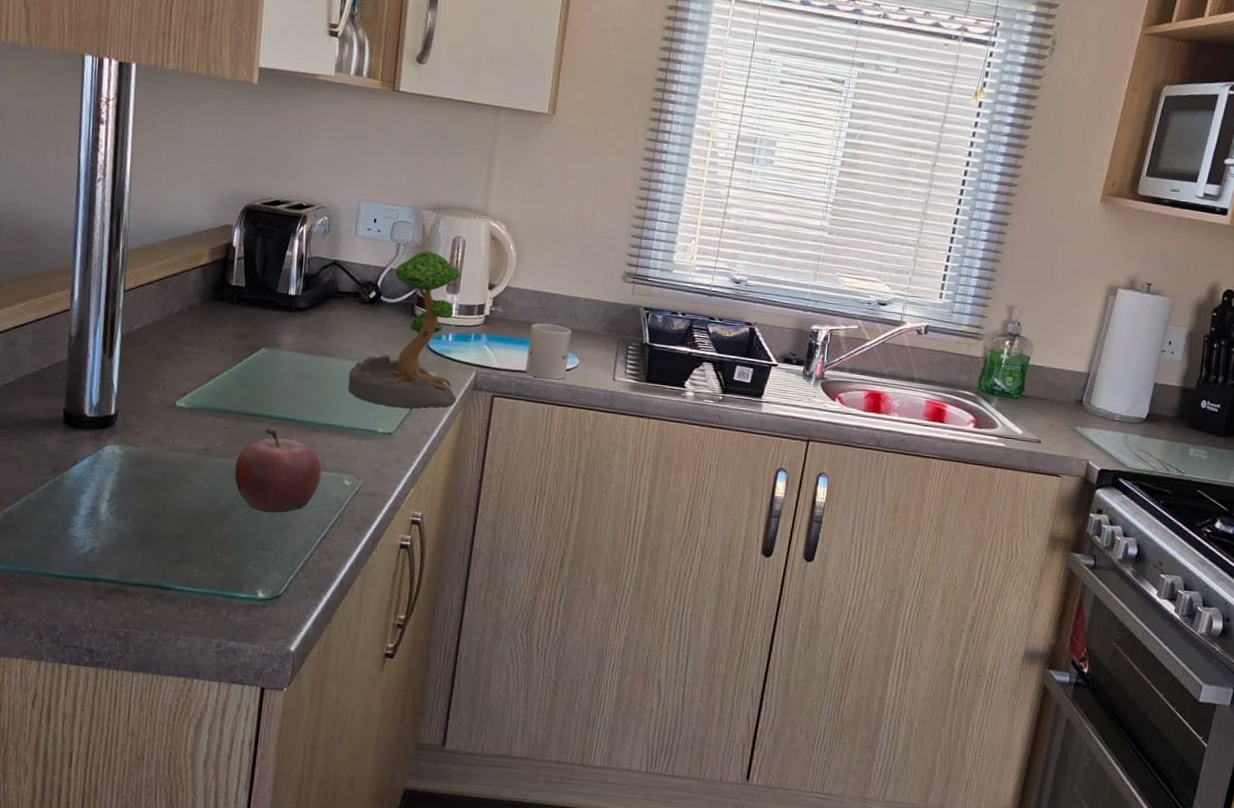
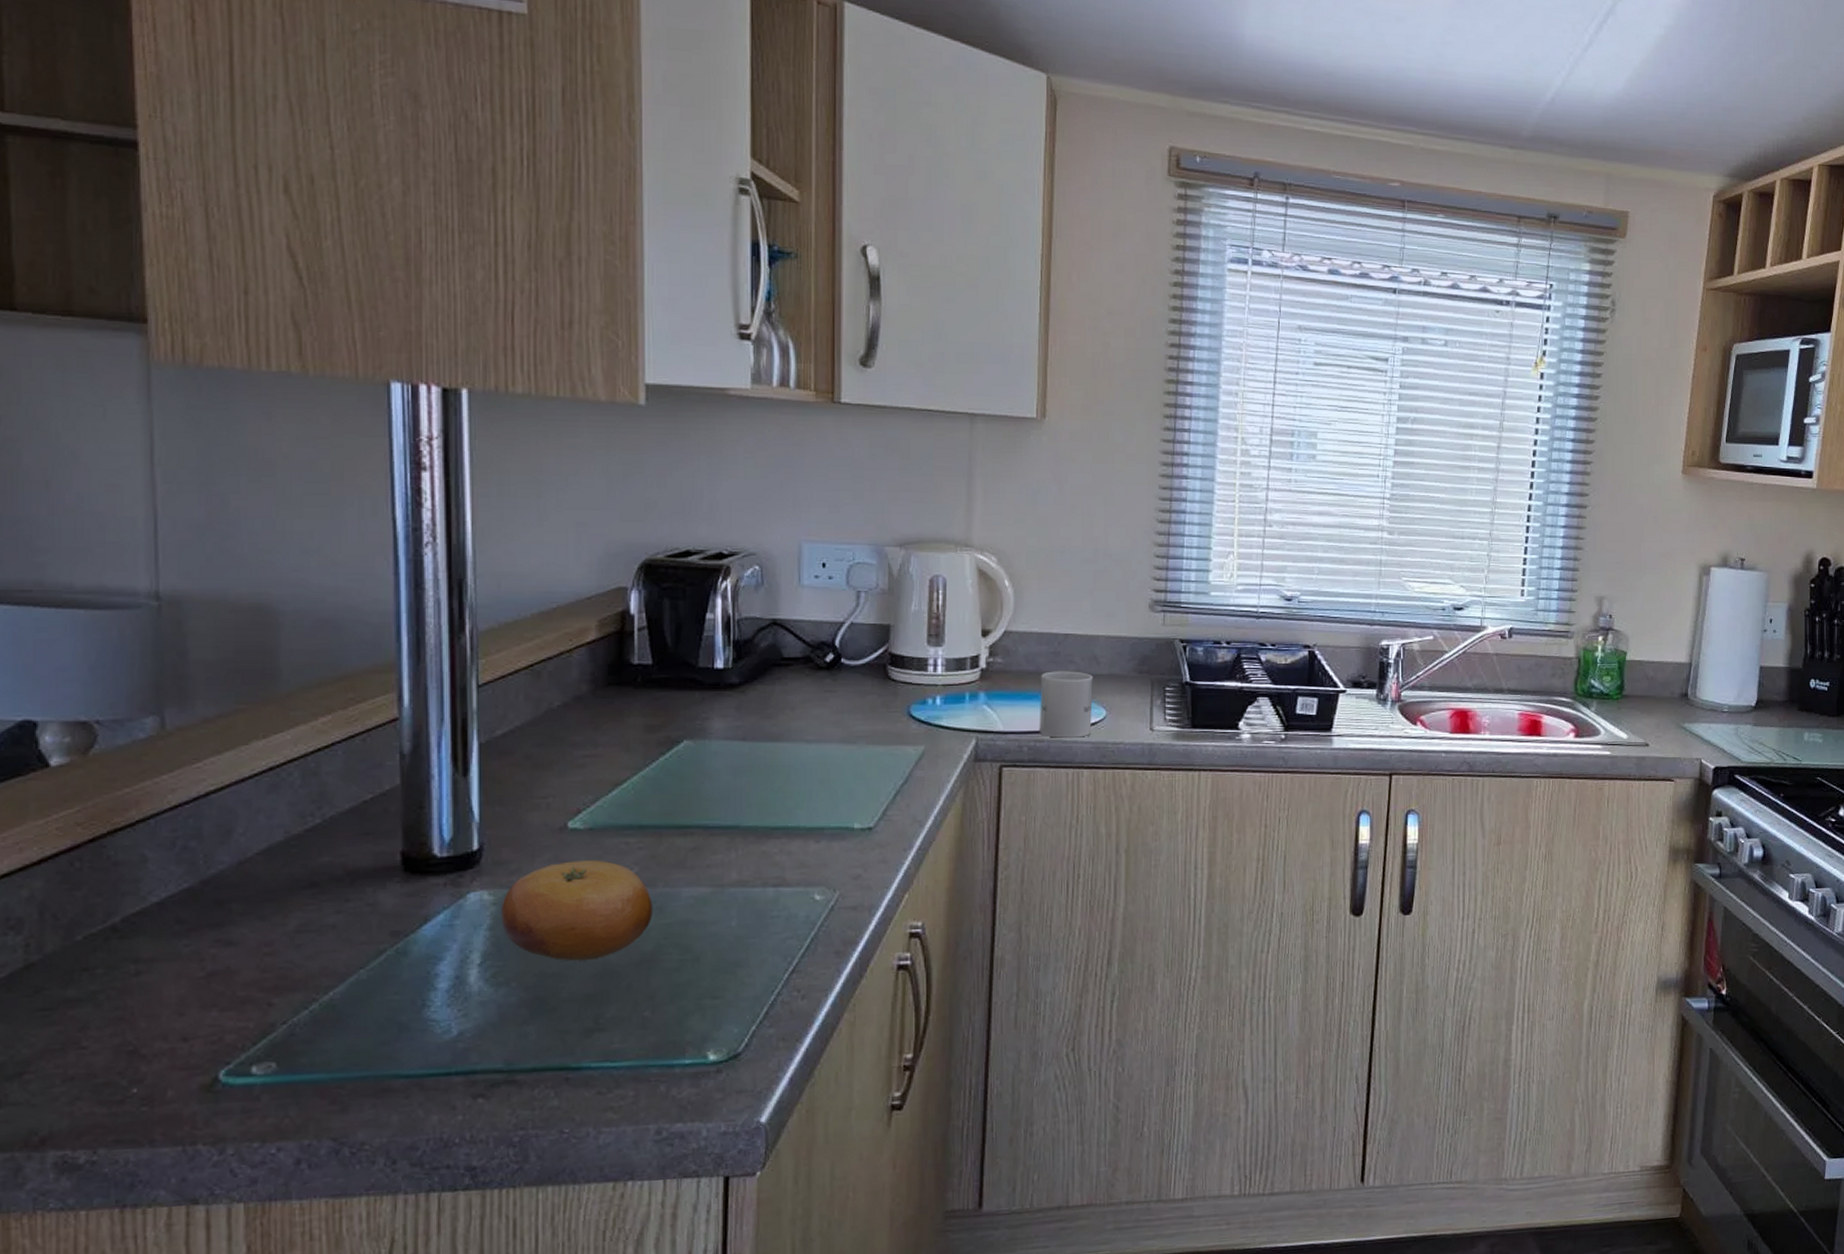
fruit: none [125,431,230,509] -> present [501,860,653,962]
fruit: present [234,428,322,513] -> none [660,841,781,950]
plant: present [348,251,461,408] -> none [808,597,954,795]

